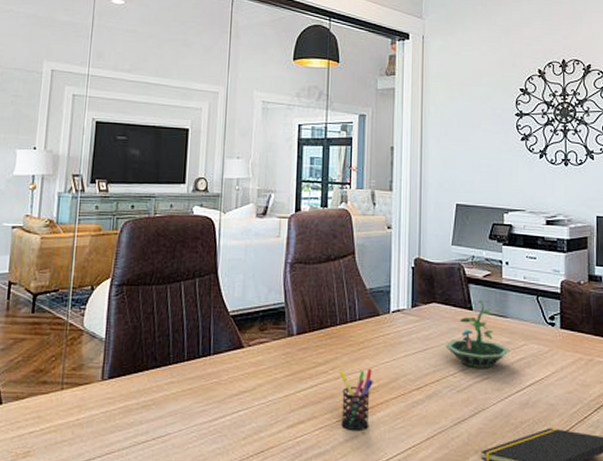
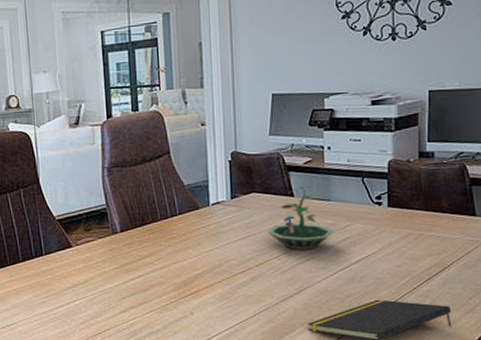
pen holder: present [339,368,373,430] -> none [164,257,198,312]

